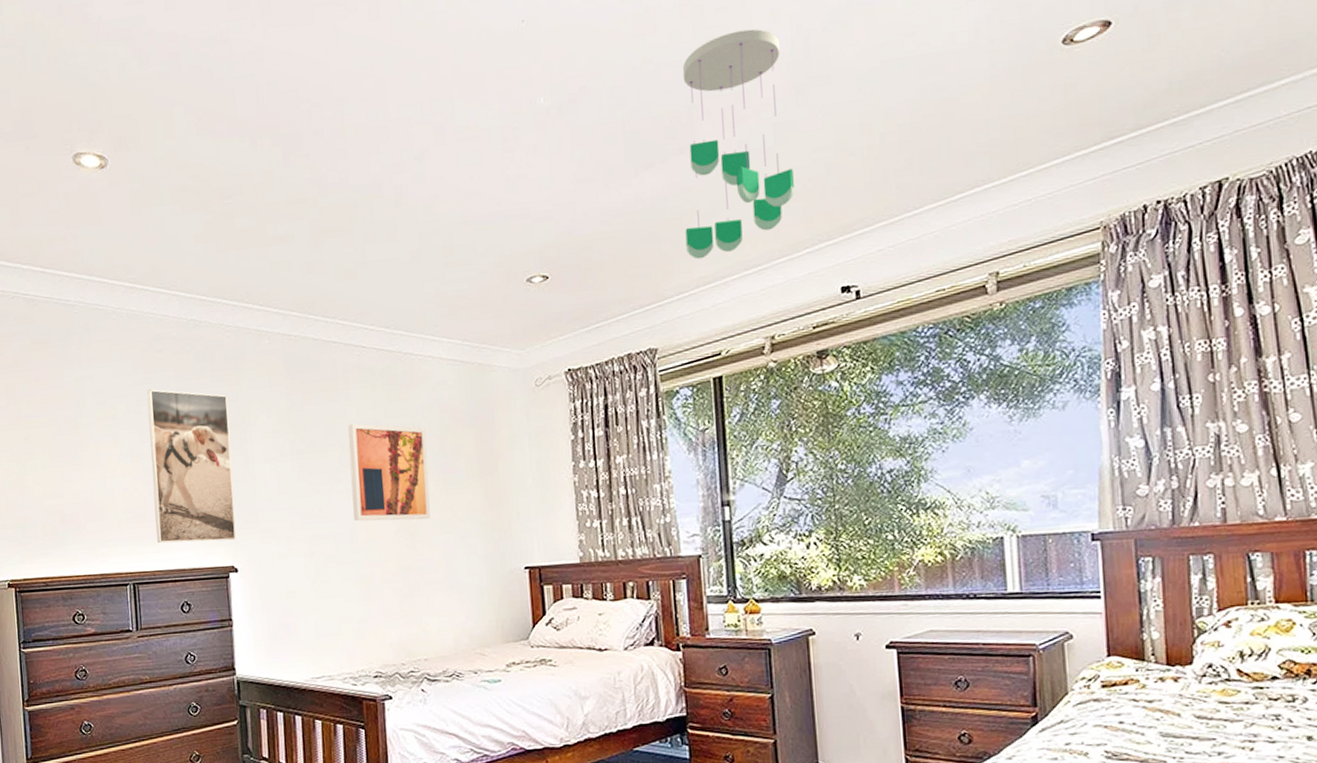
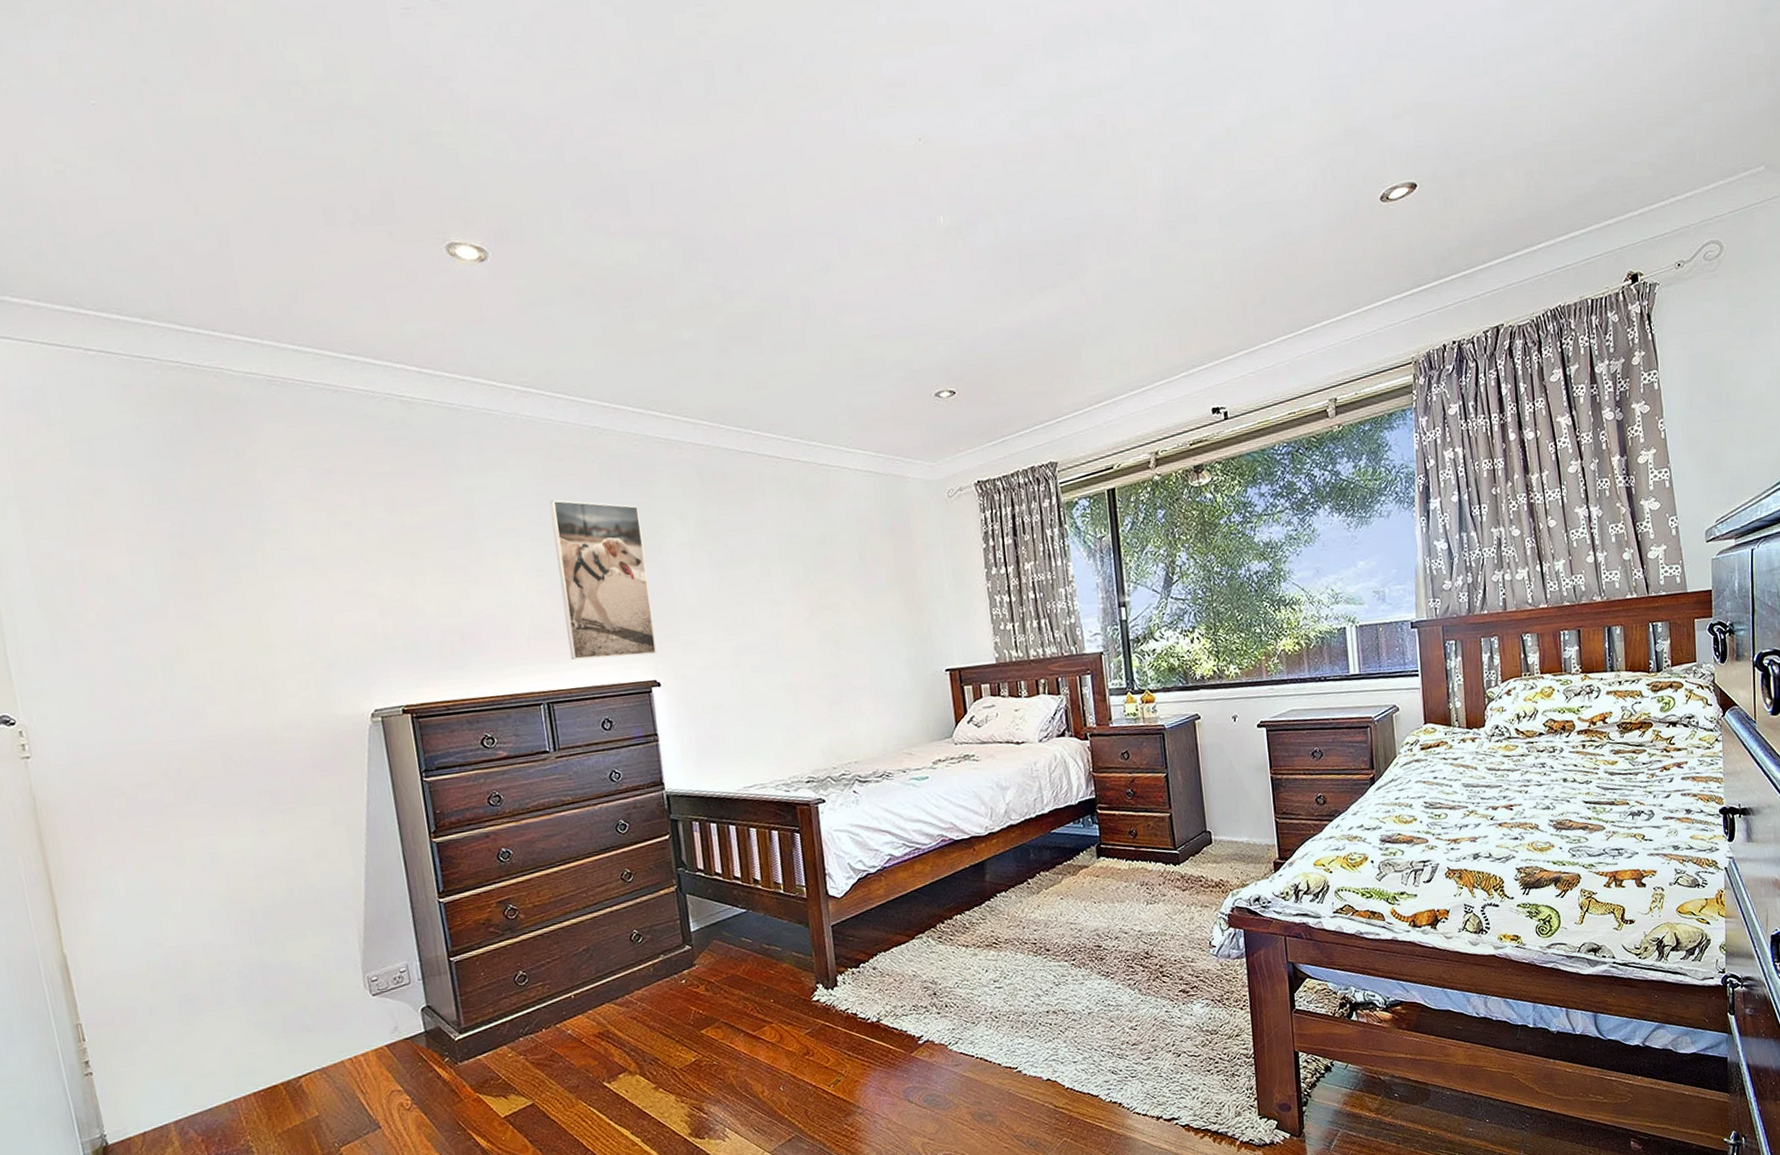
wall art: present [348,423,430,521] -> none [767,534,854,631]
ceiling mobile: present [682,29,794,260] -> none [1069,165,1170,380]

